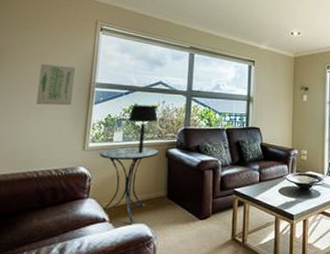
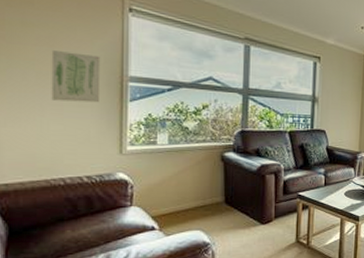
side table: present [100,147,159,225] -> none [142,150,213,232]
table lamp: present [129,105,158,154] -> none [174,103,210,158]

